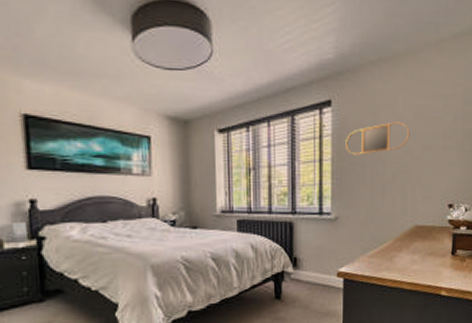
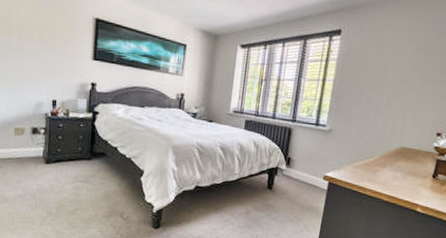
home mirror: present [345,121,410,155] -> none [348,54,411,80]

